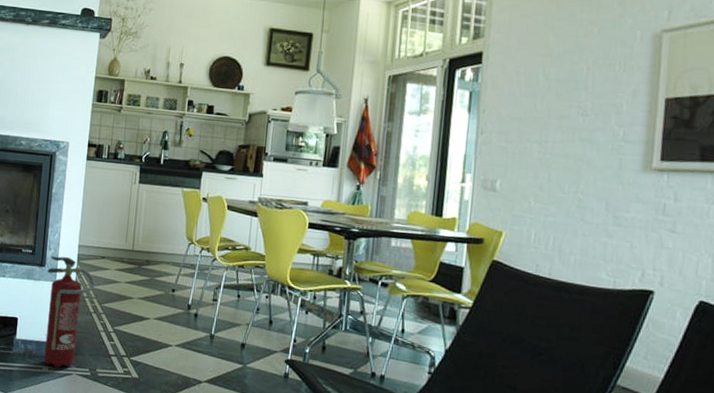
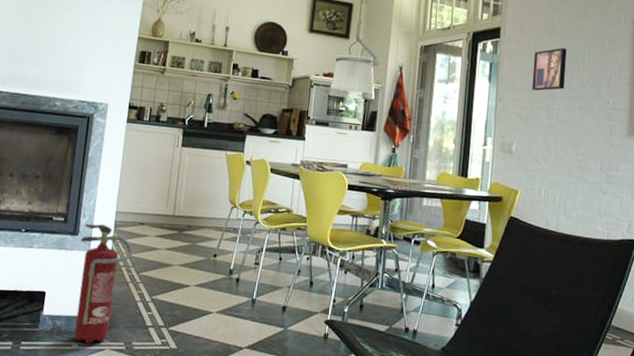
wall art: none [520,72,565,122] -> present [531,48,567,91]

